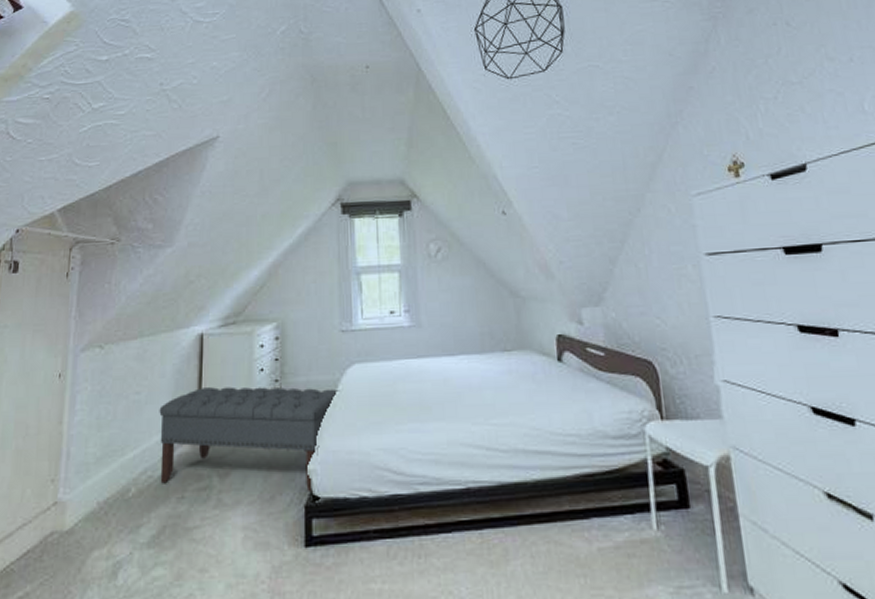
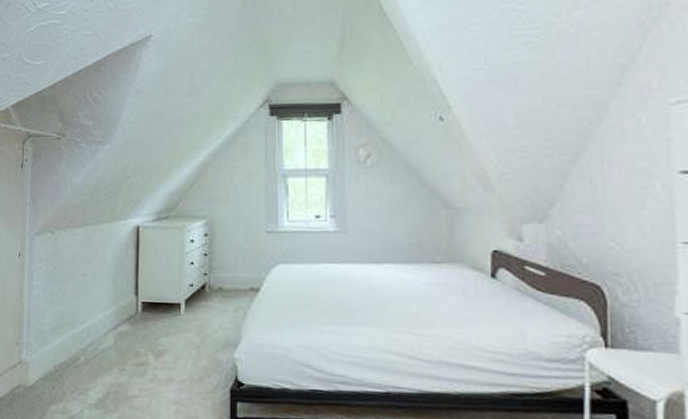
bench: present [159,386,340,492] -> none [102,275,265,379]

